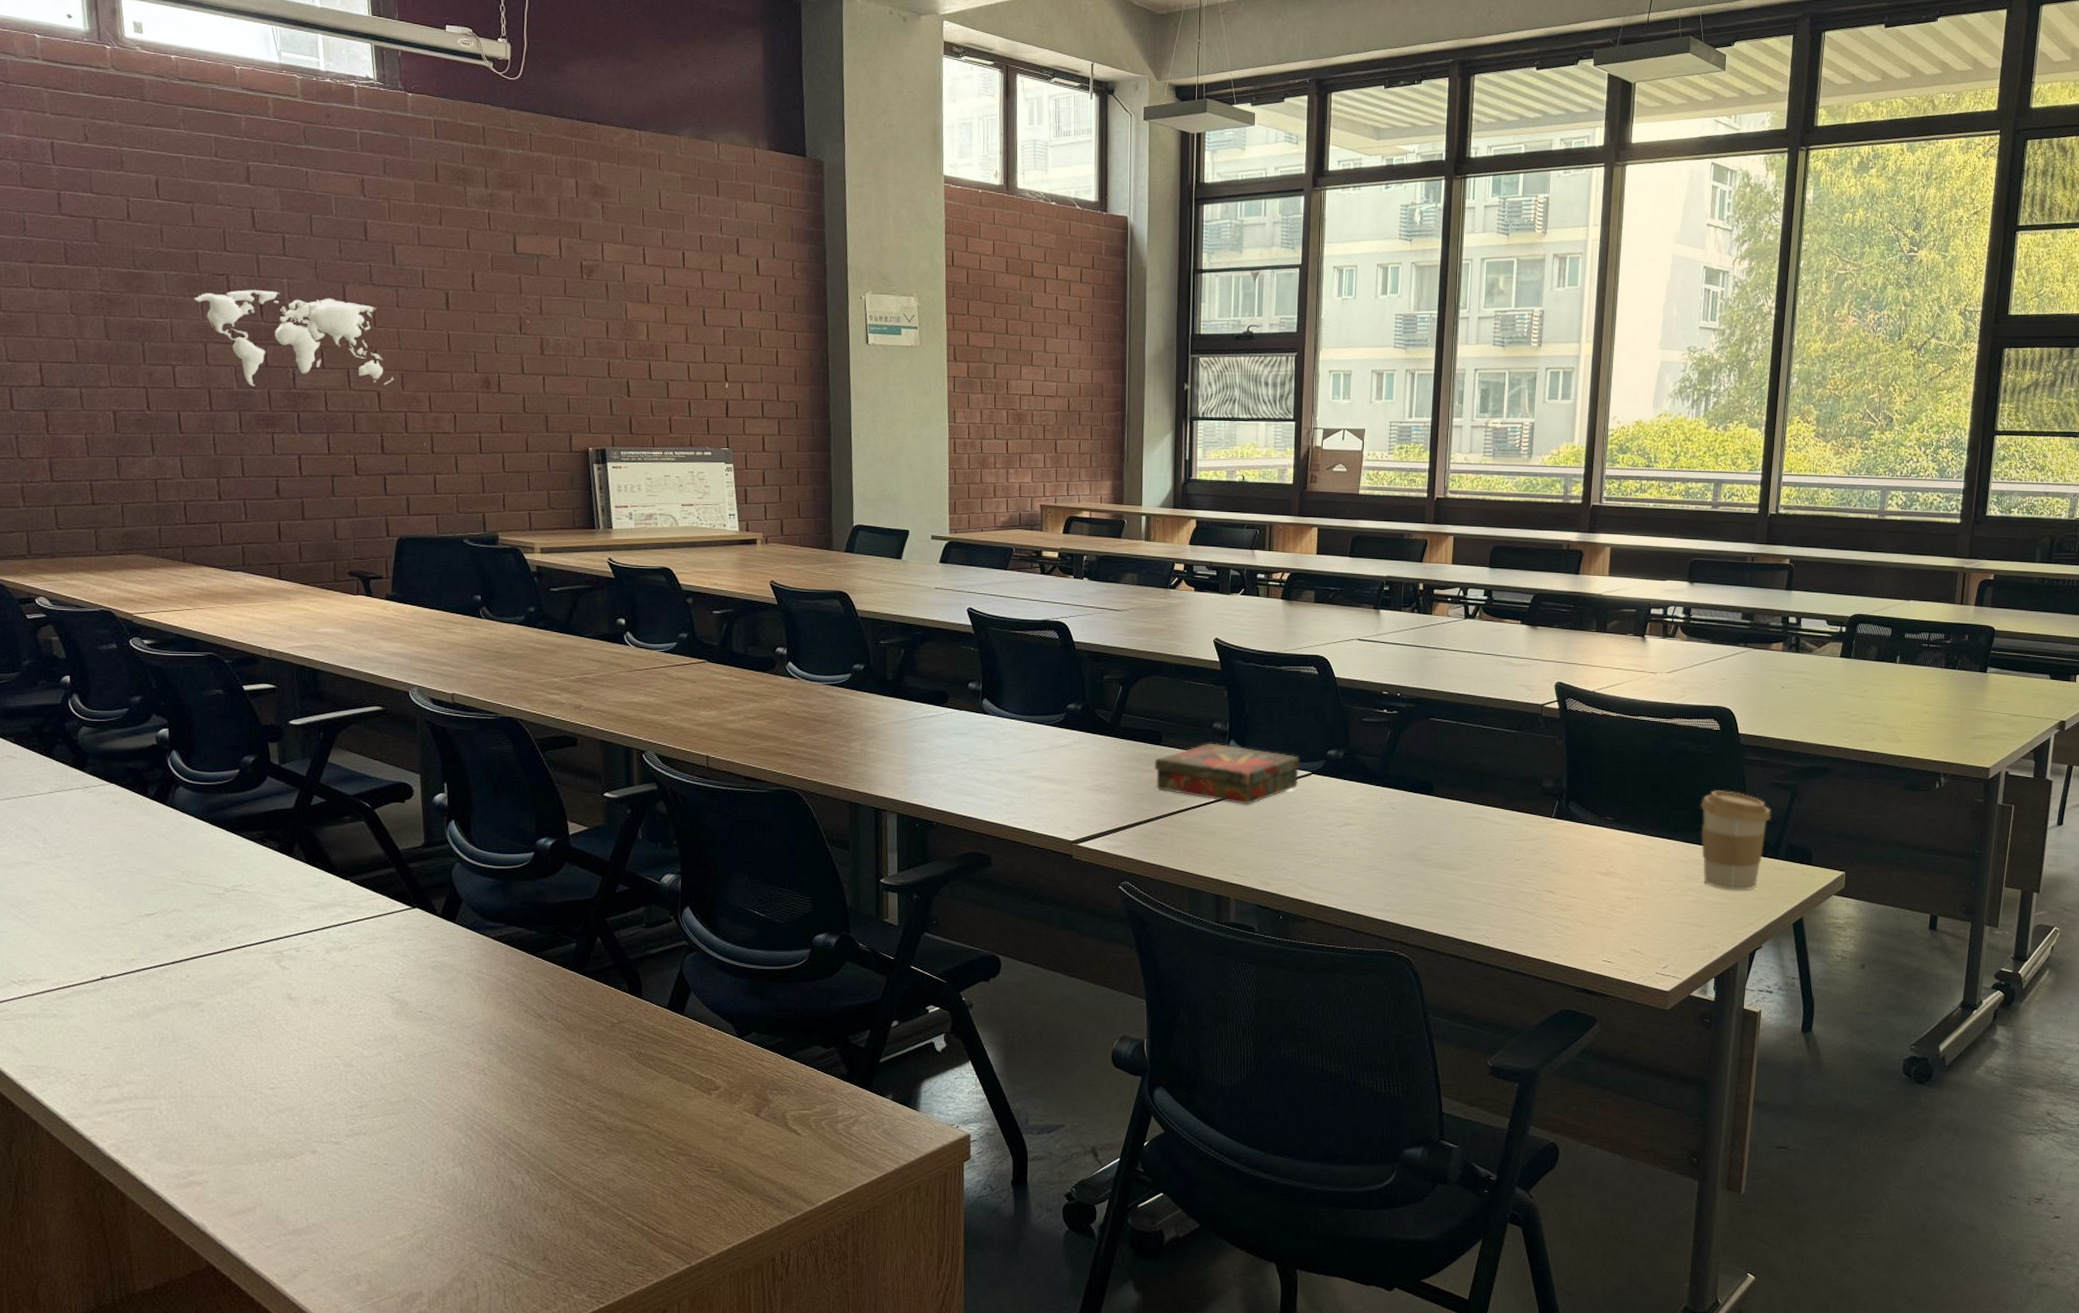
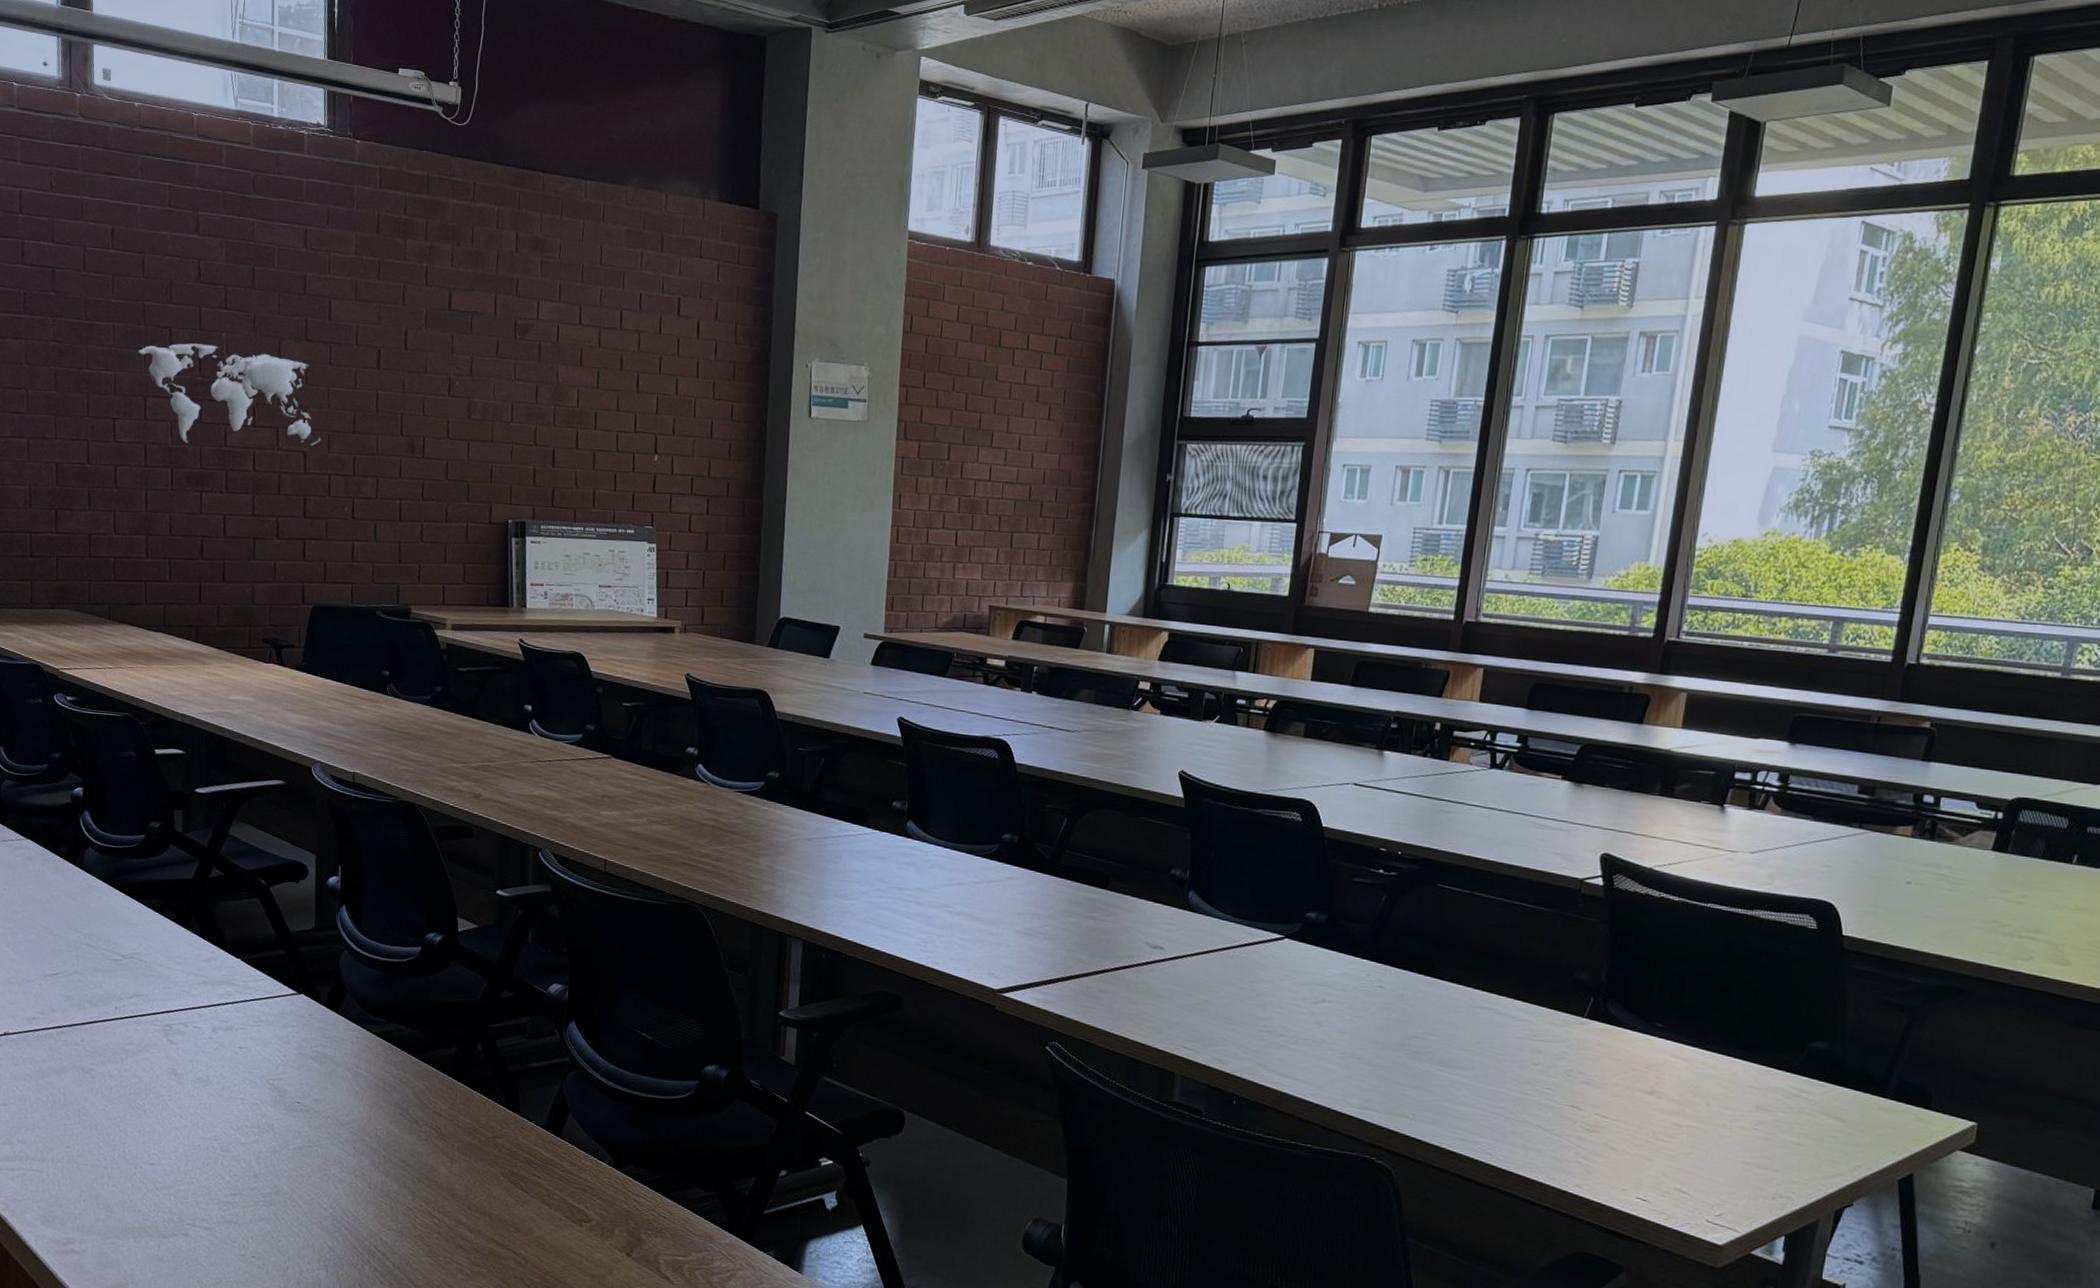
book: present [1154,743,1300,805] -> none [1097,891,1272,968]
coffee cup: present [1701,790,1771,891] -> none [1779,1003,1879,1132]

